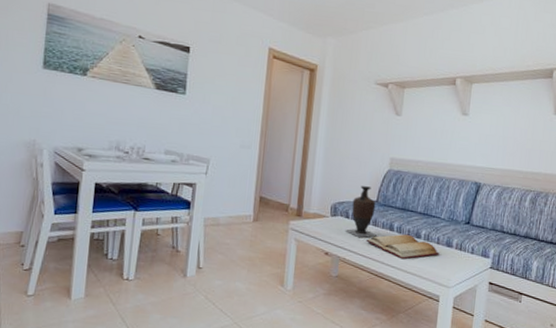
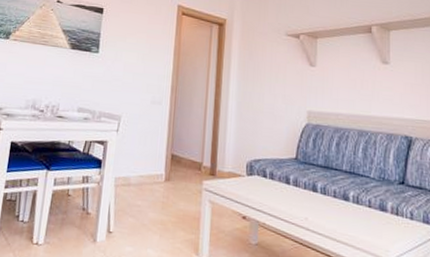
vase: present [346,186,378,238] -> none [264,142,300,200]
bible: present [366,234,439,260] -> none [287,195,372,226]

